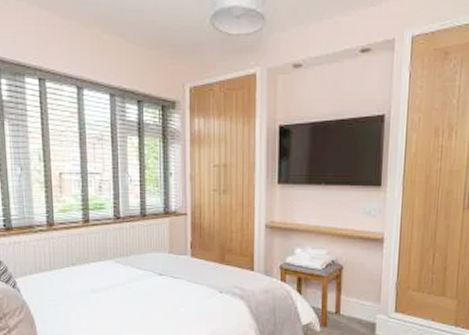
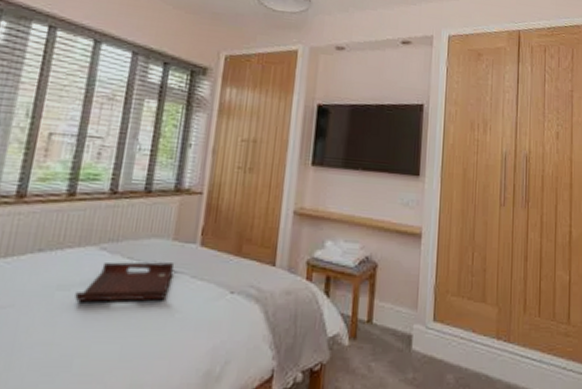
serving tray: none [104,270,173,301] -> present [75,262,175,302]

